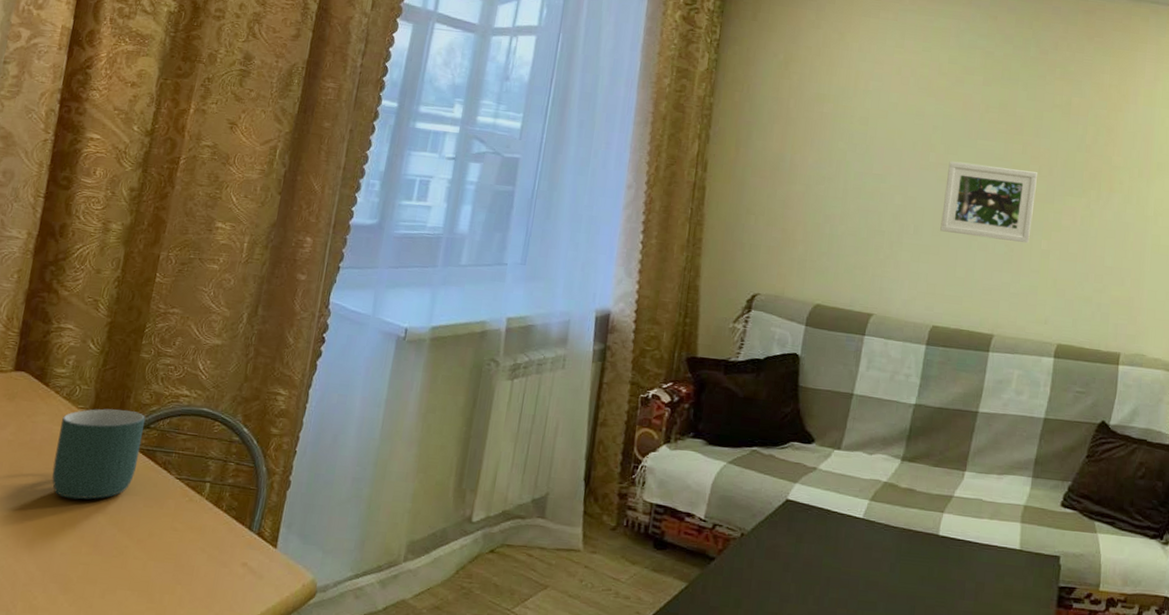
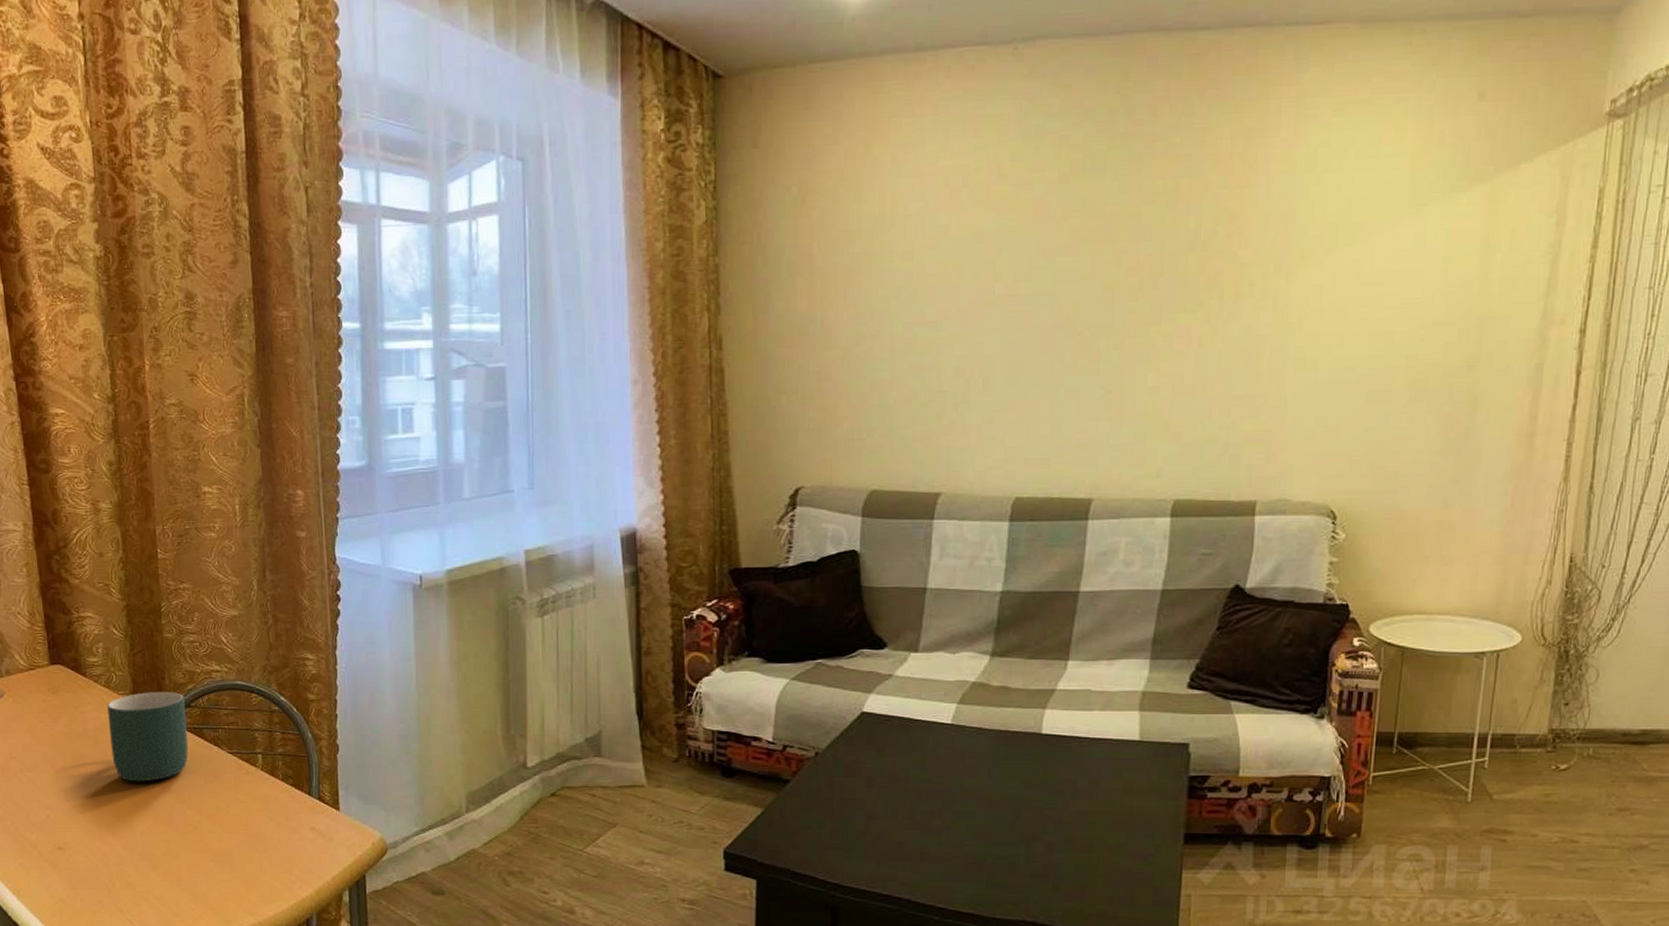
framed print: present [940,160,1038,244] -> none [1016,287,1139,382]

